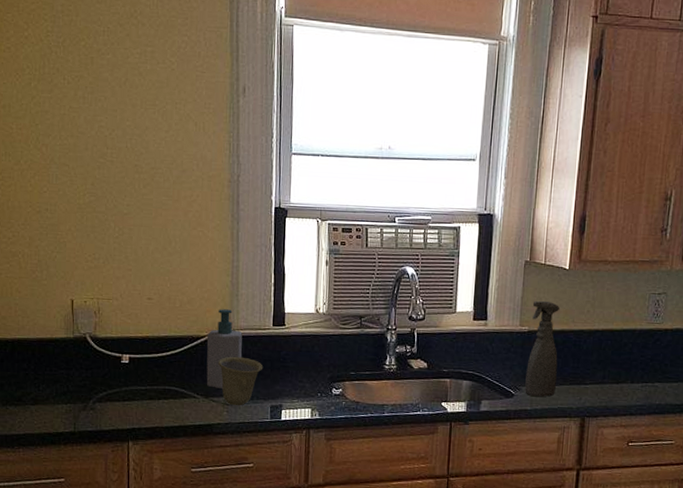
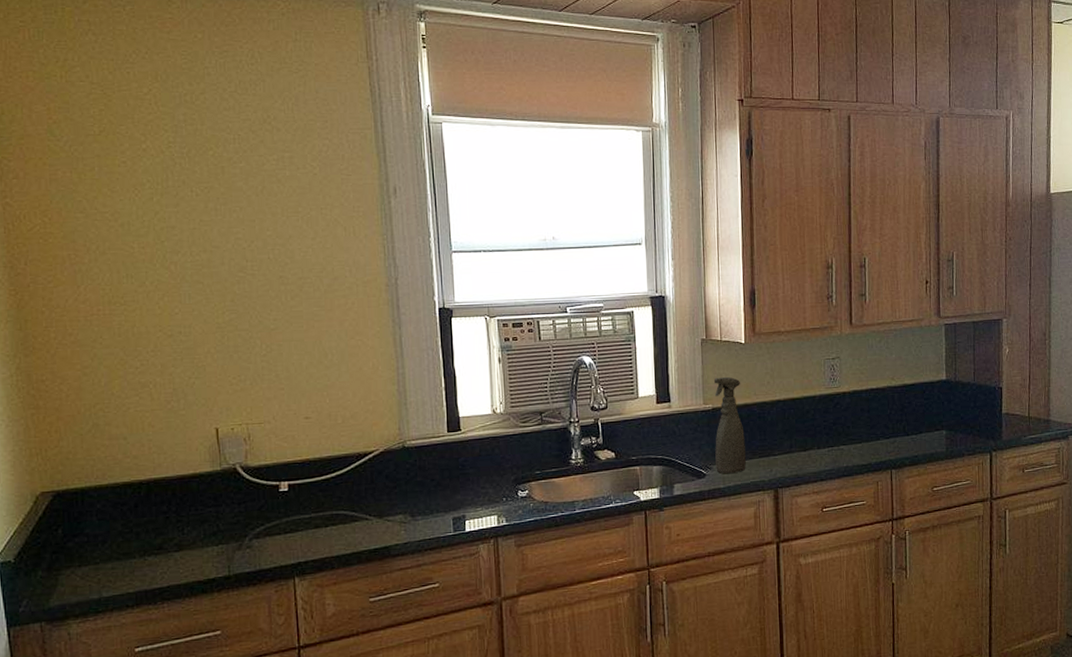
soap bottle: present [206,309,242,390] -> none [375,420,416,507]
cup: present [217,356,264,406] -> none [390,469,441,523]

